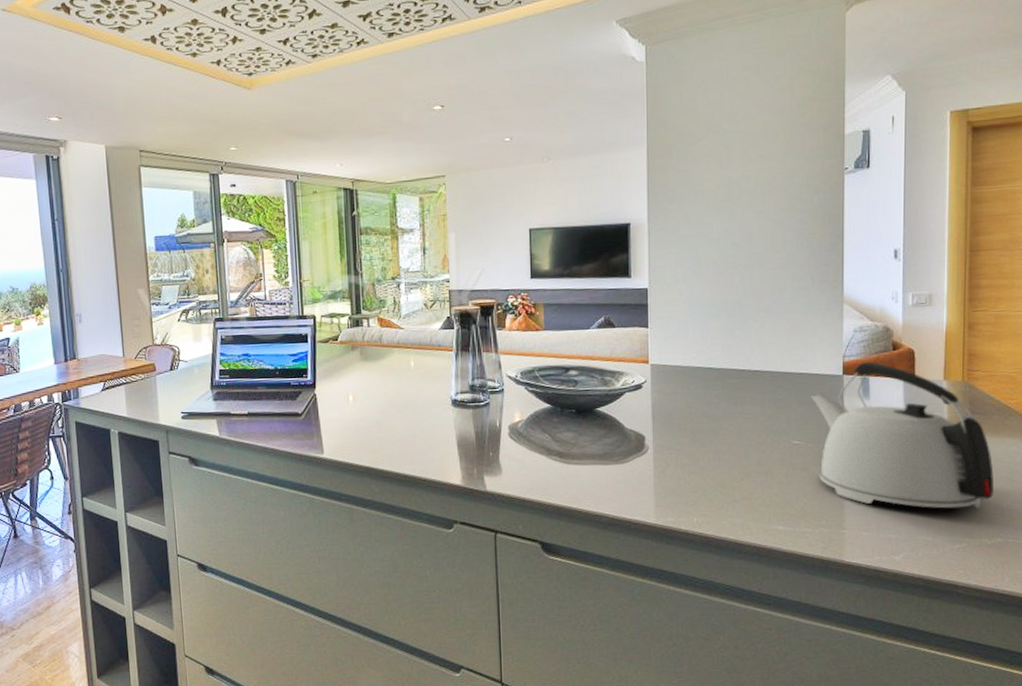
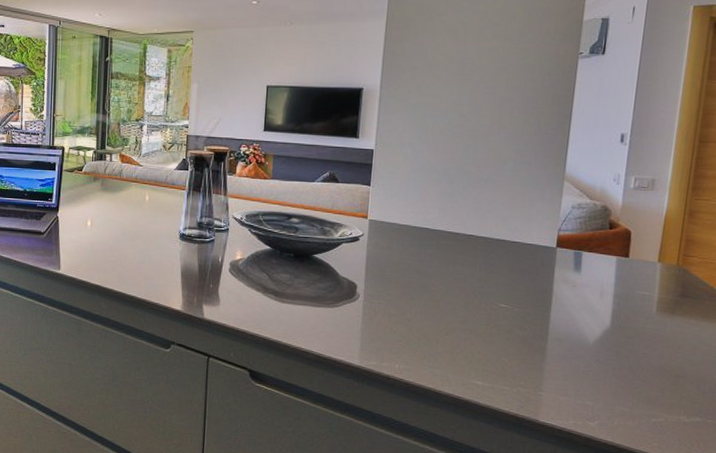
kettle: present [811,361,994,509] -> none [522,237,700,387]

